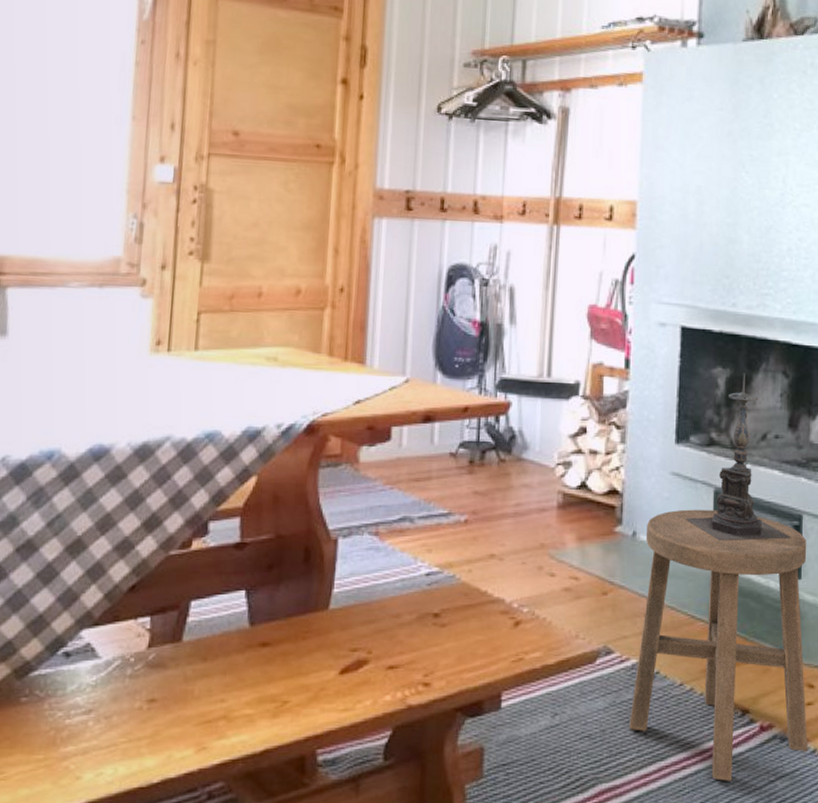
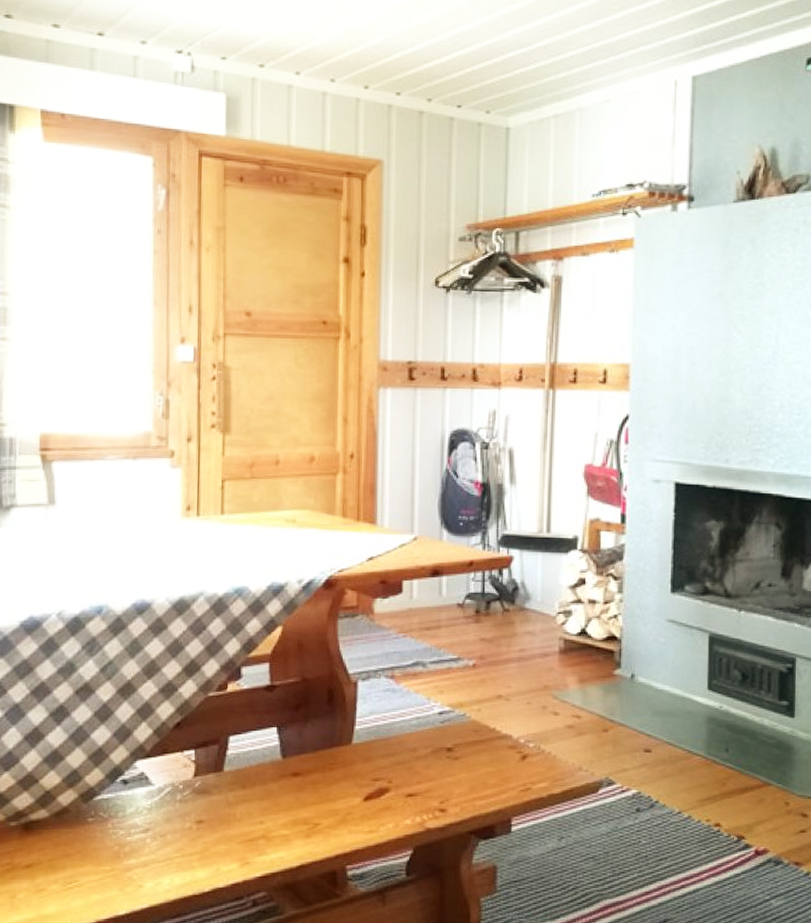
stool: present [629,509,808,781] -> none [631,653,801,899]
candle holder: present [685,373,792,541] -> none [681,526,785,683]

